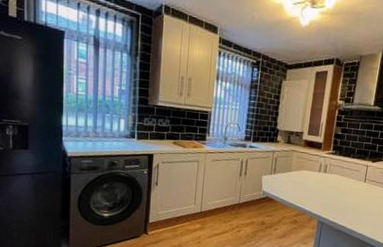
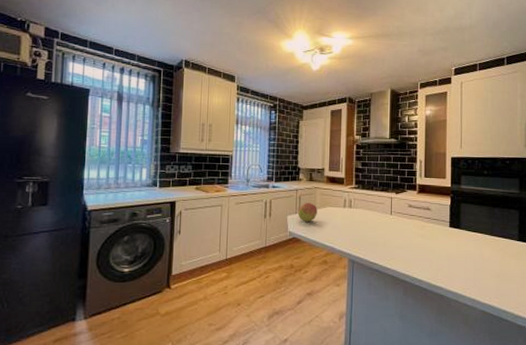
fruit: none [272,164,293,183] -> present [298,202,317,222]

